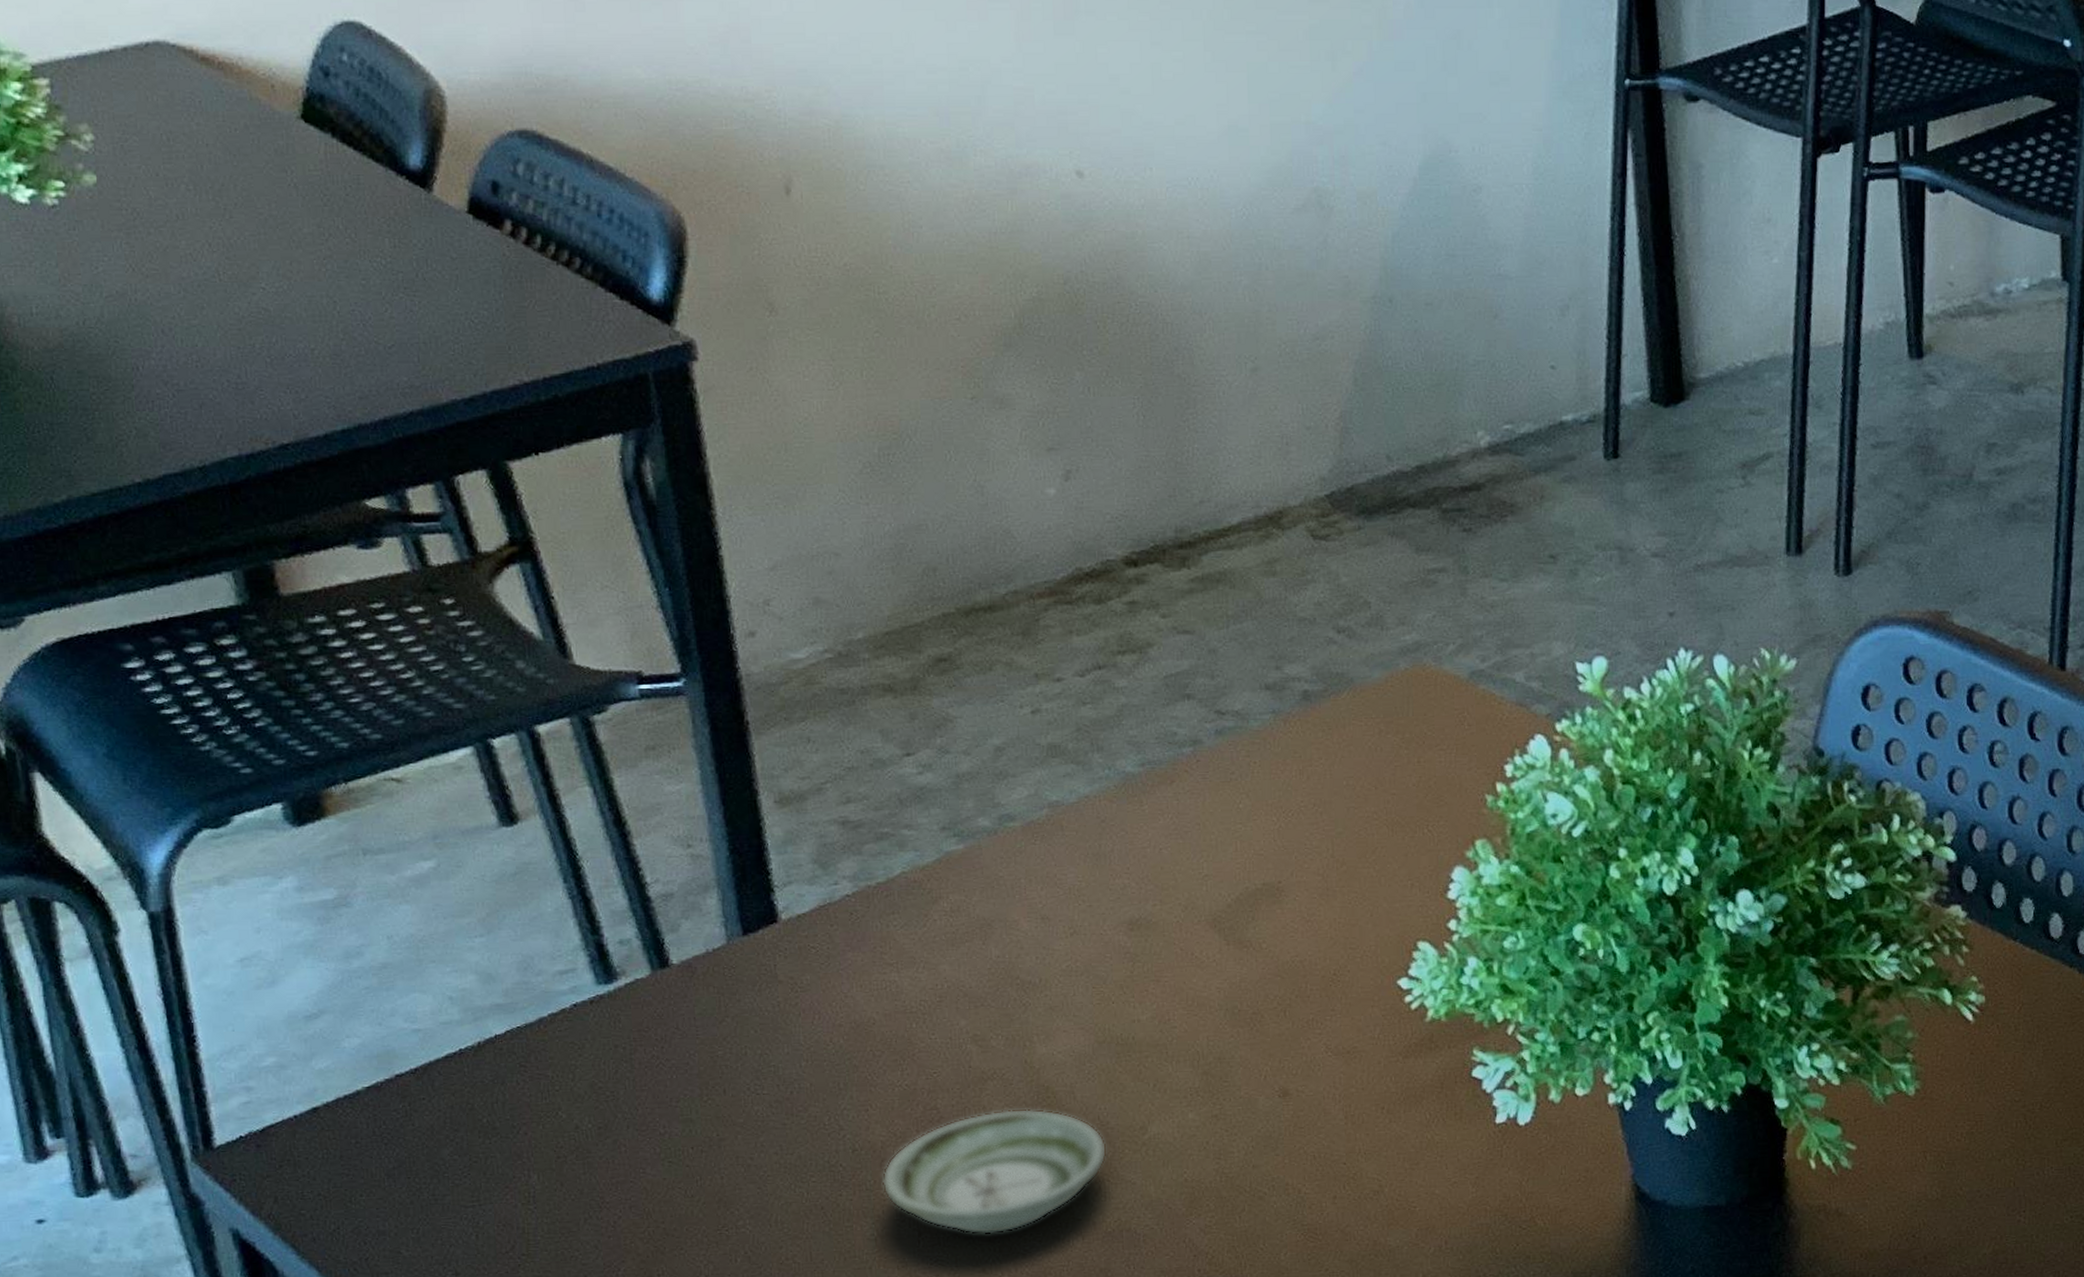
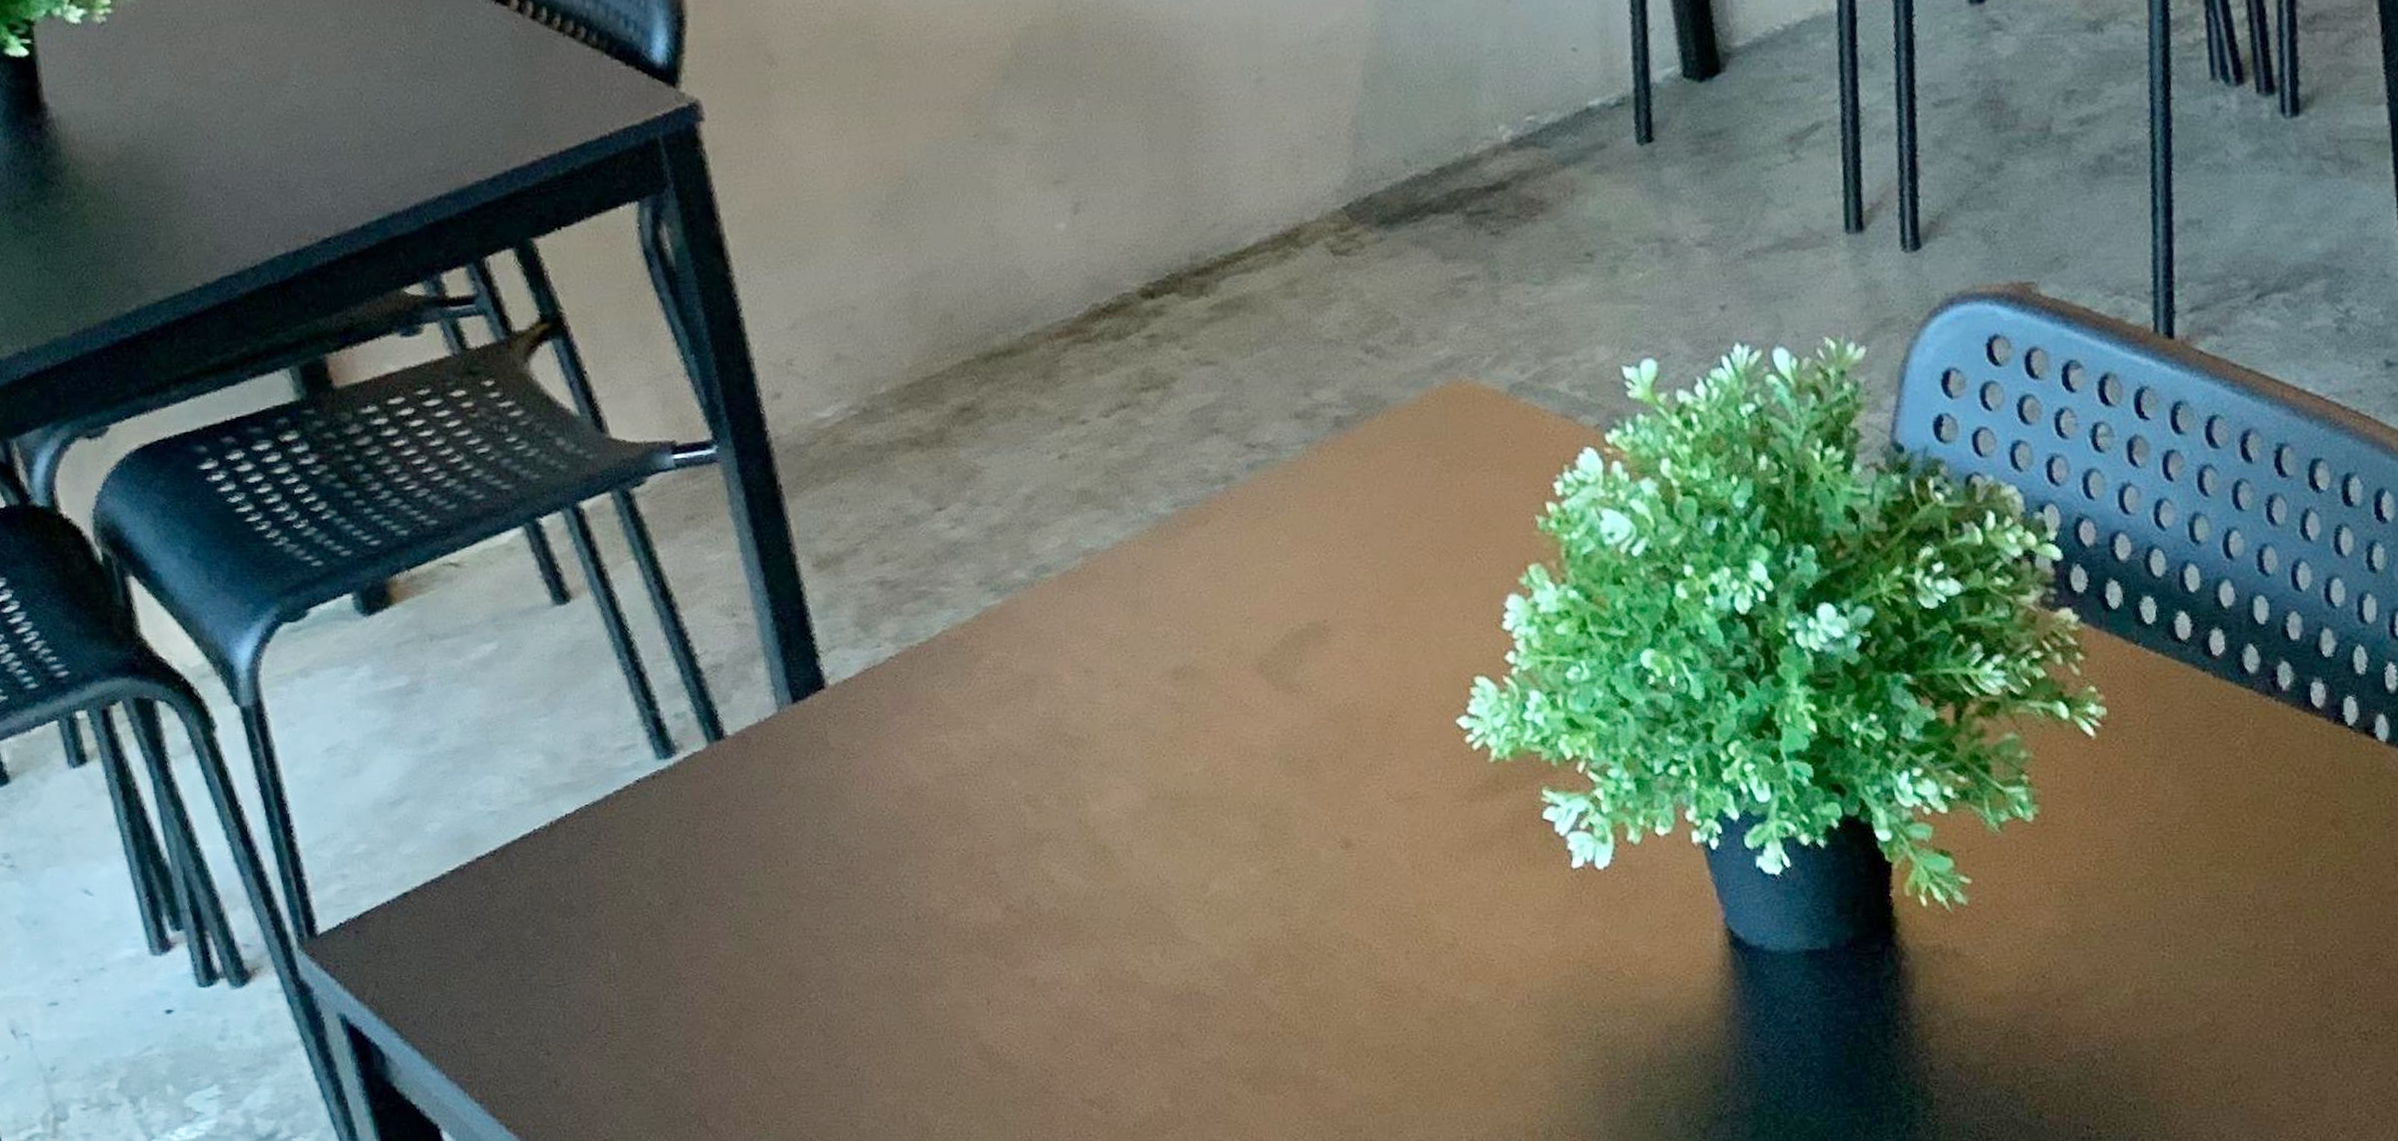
saucer: present [881,1108,1107,1235] -> none [946,869,1170,1002]

